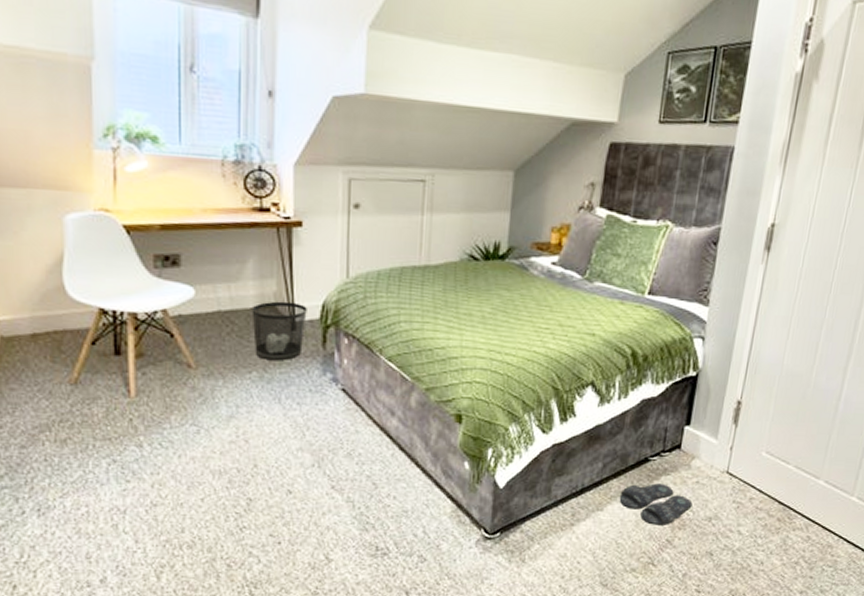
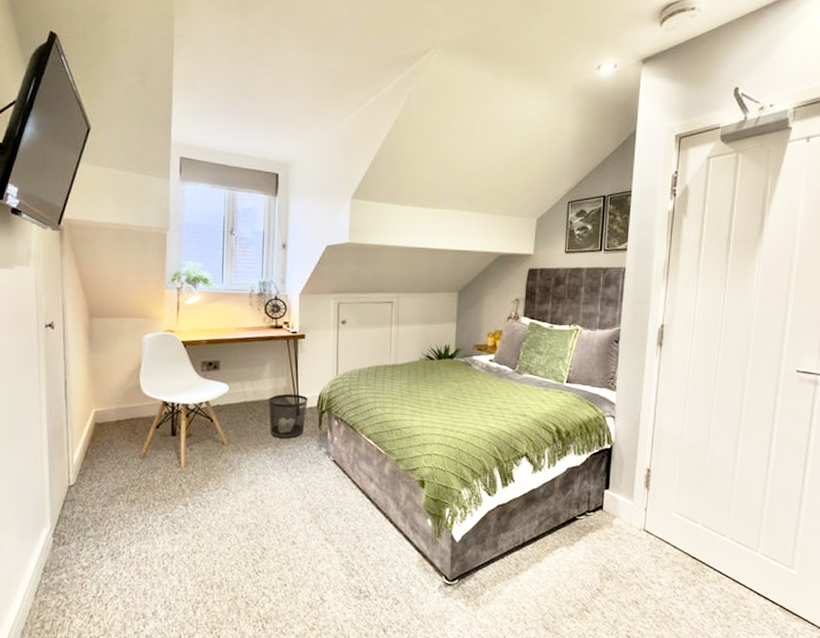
slippers: present [619,483,693,525] -> none [554,539,617,576]

